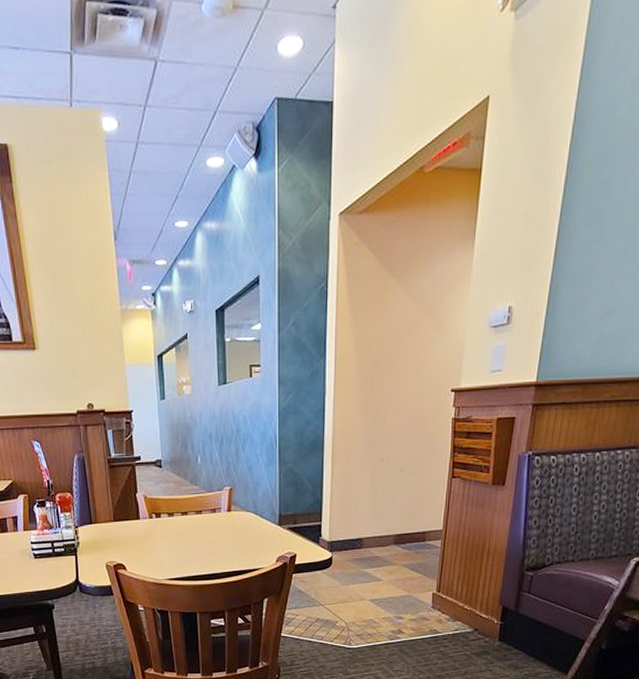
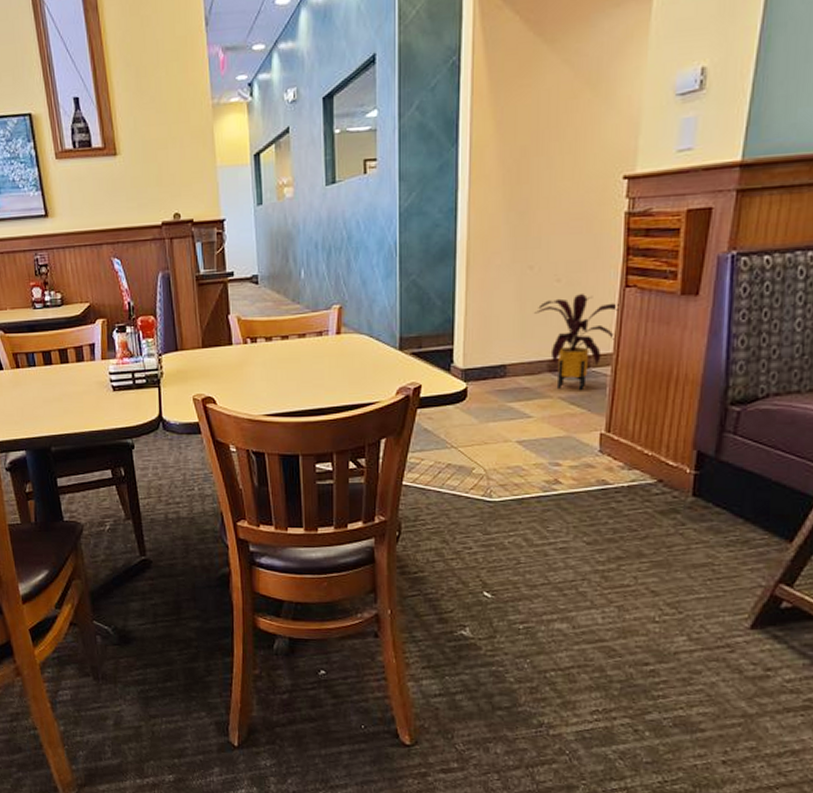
house plant: none [384,481,447,560] -> present [535,293,619,391]

